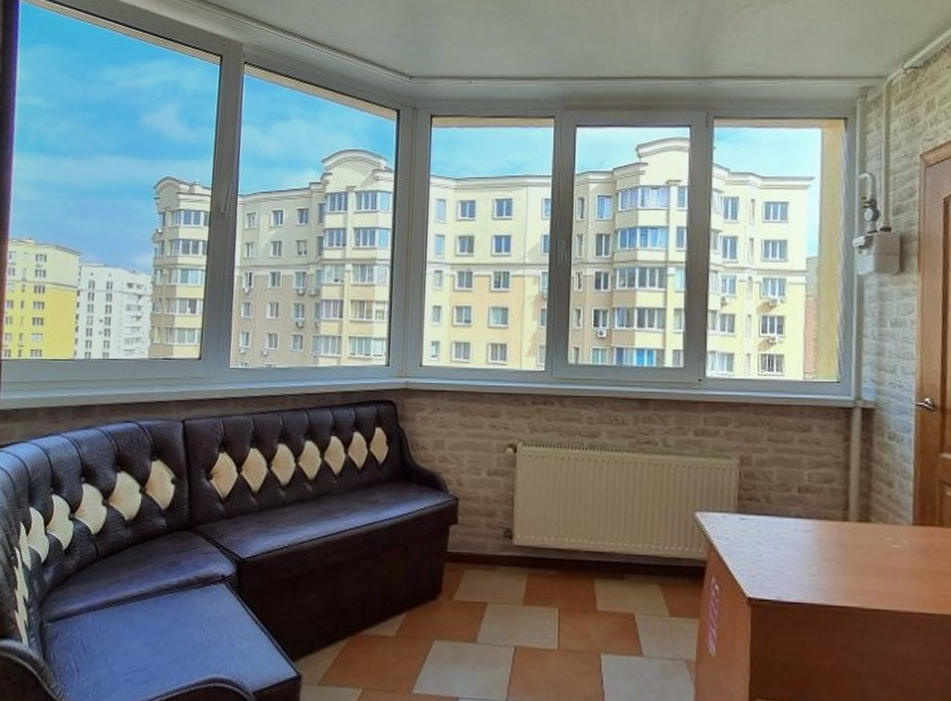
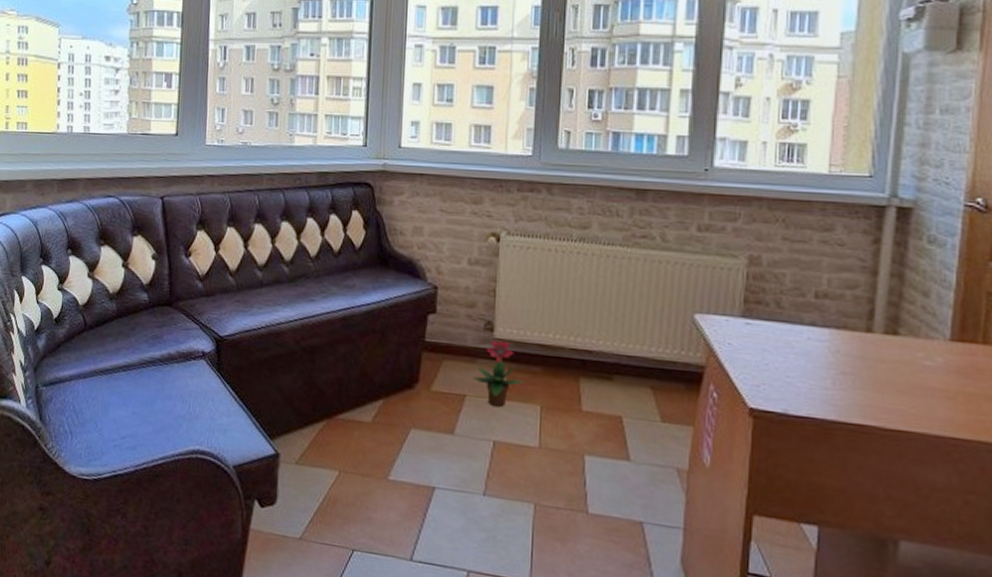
potted flower: none [493,546,542,613] -> present [472,339,524,408]

